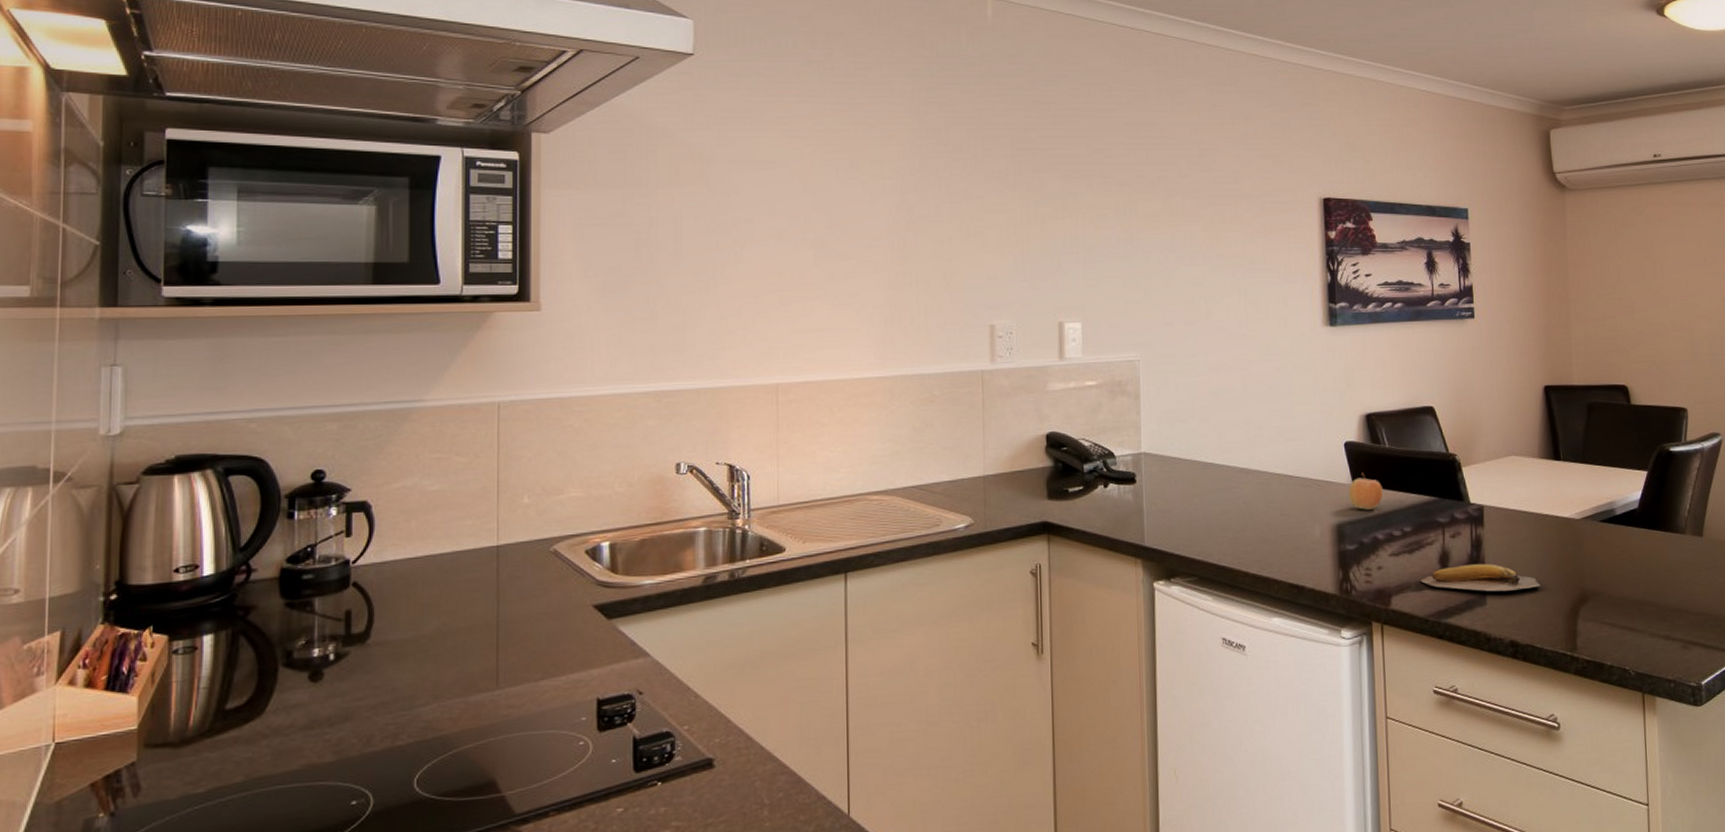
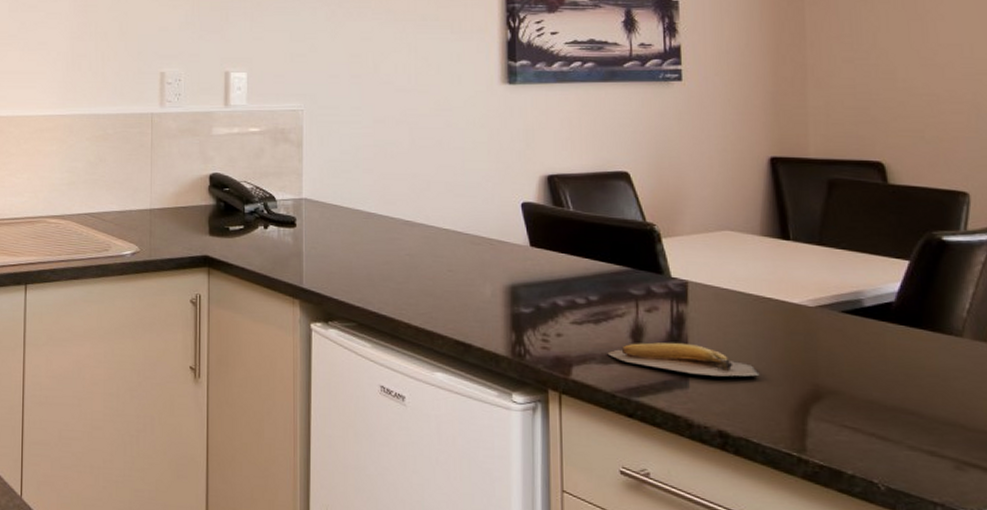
fruit: present [1349,472,1384,510] -> none [525,235,566,274]

